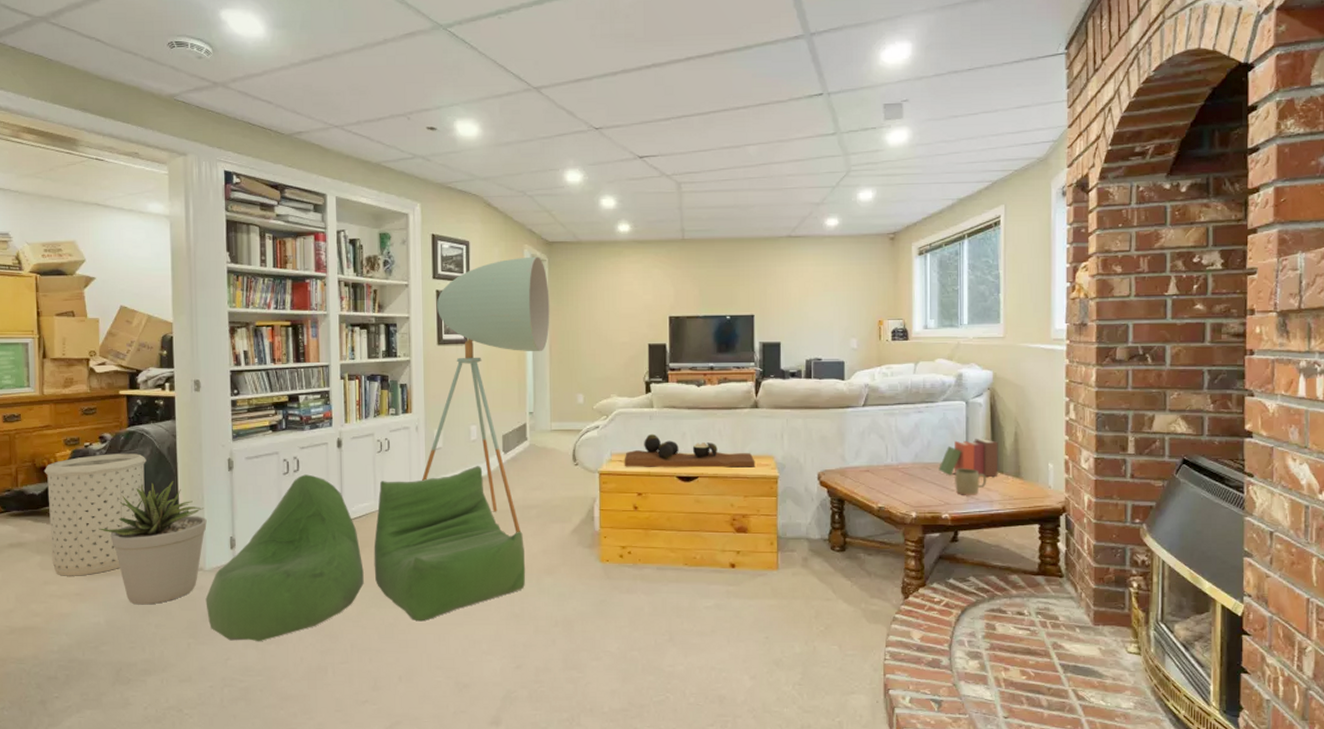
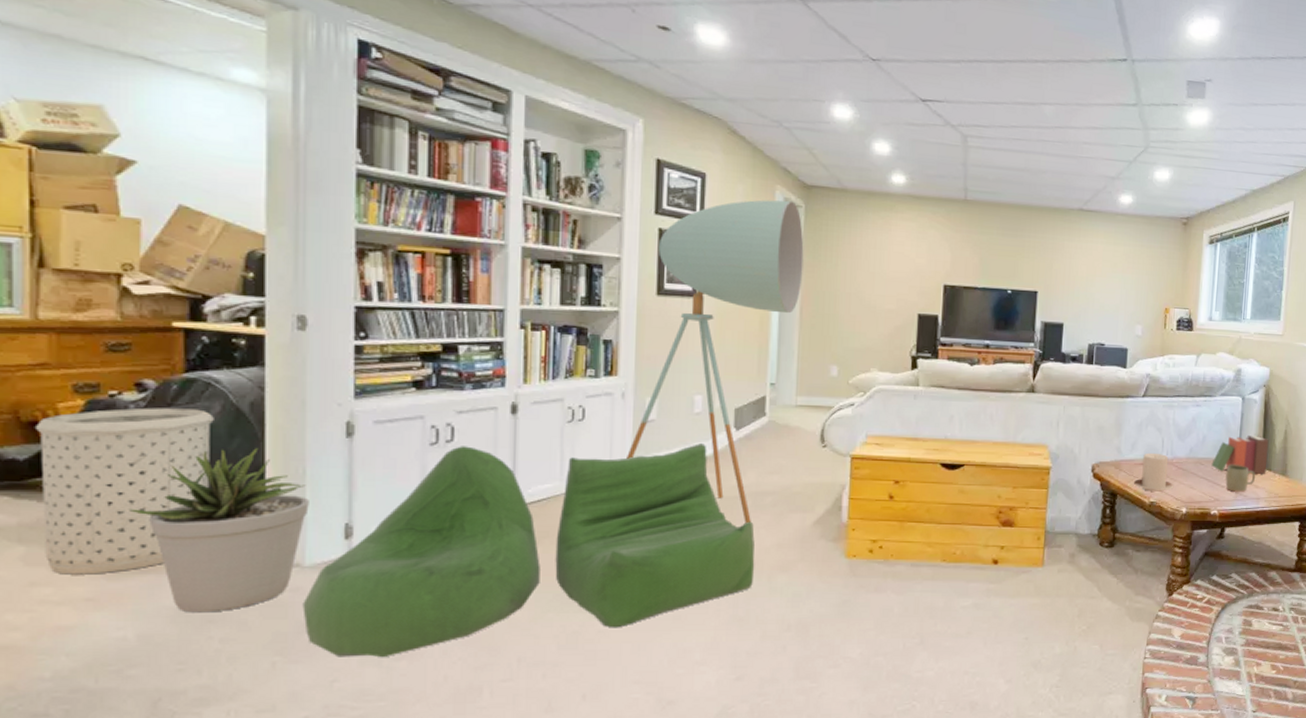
decorative tray: present [624,433,755,468] -> none [881,415,1028,457]
candle: none [861,459,902,497] -> present [1134,452,1174,492]

